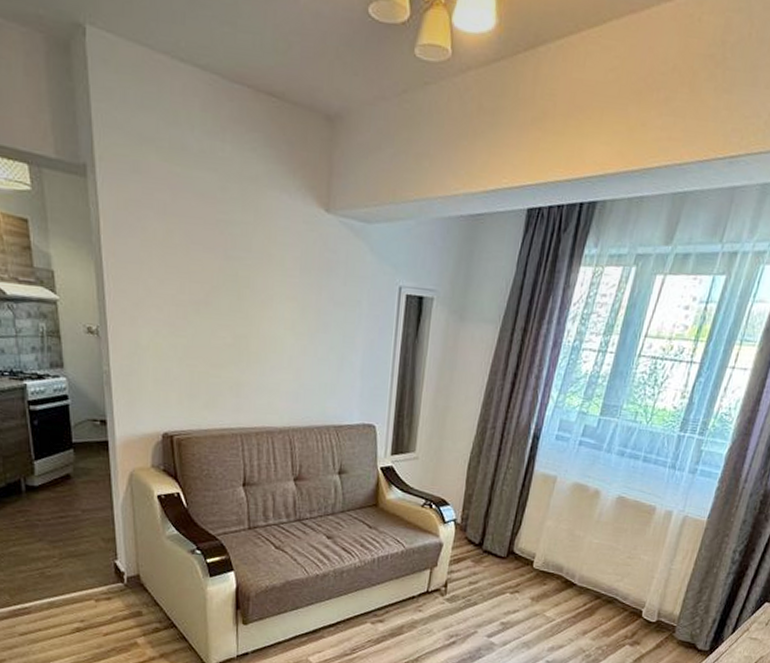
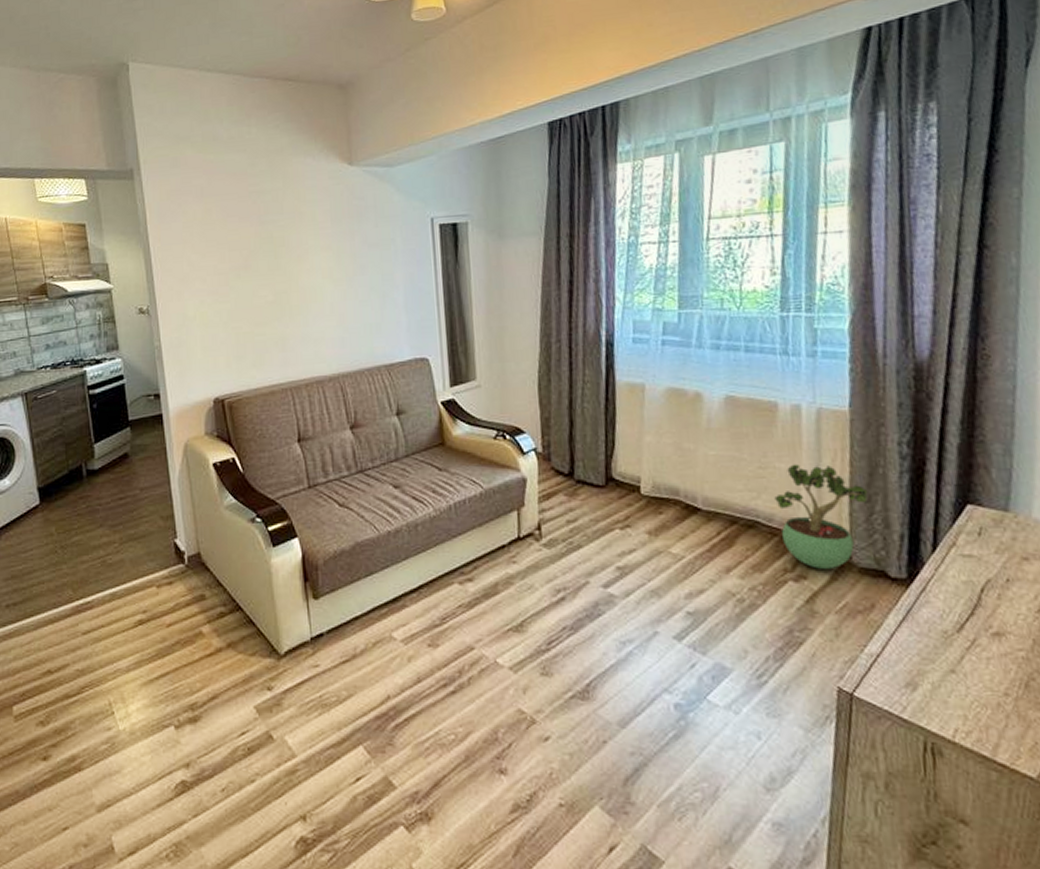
potted plant: none [630,557,702,639] -> present [774,464,868,569]

